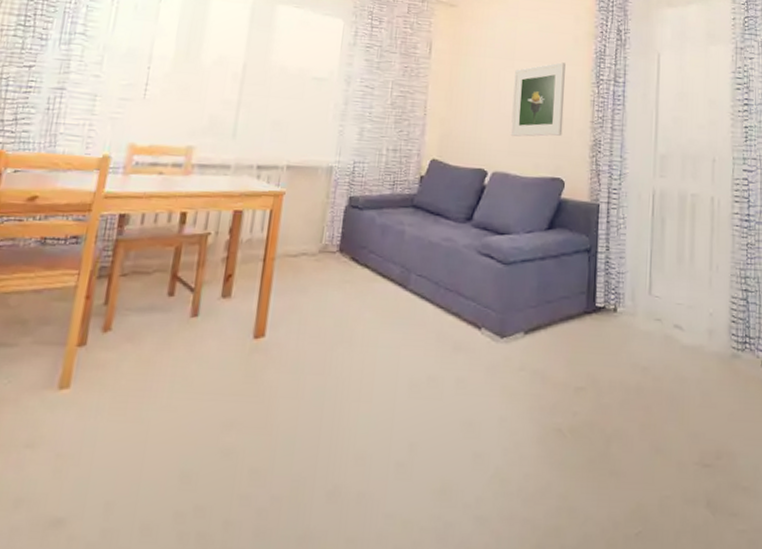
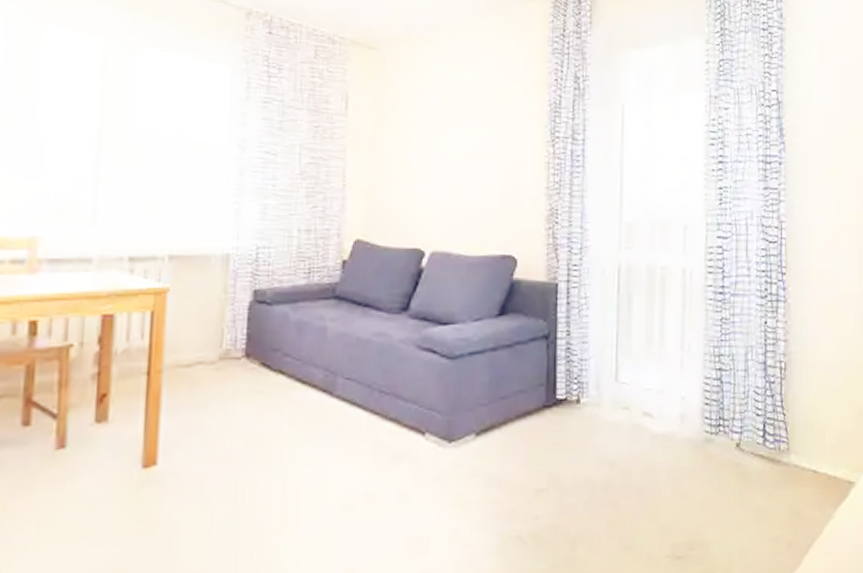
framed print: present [510,62,566,137] -> none [451,117,514,209]

